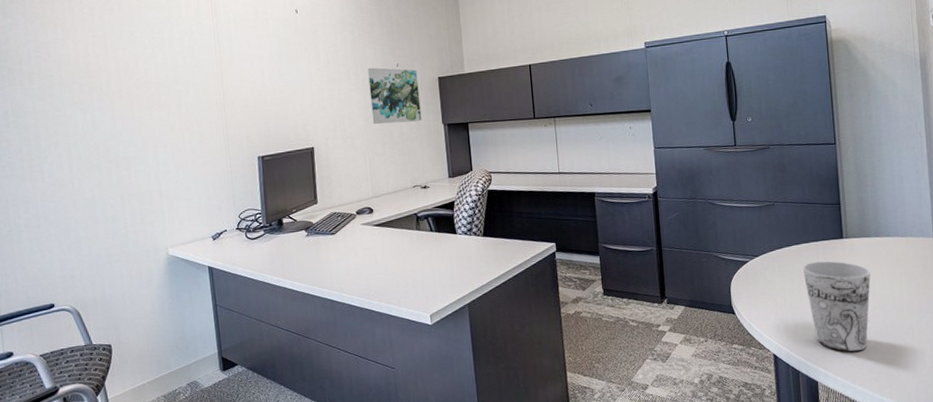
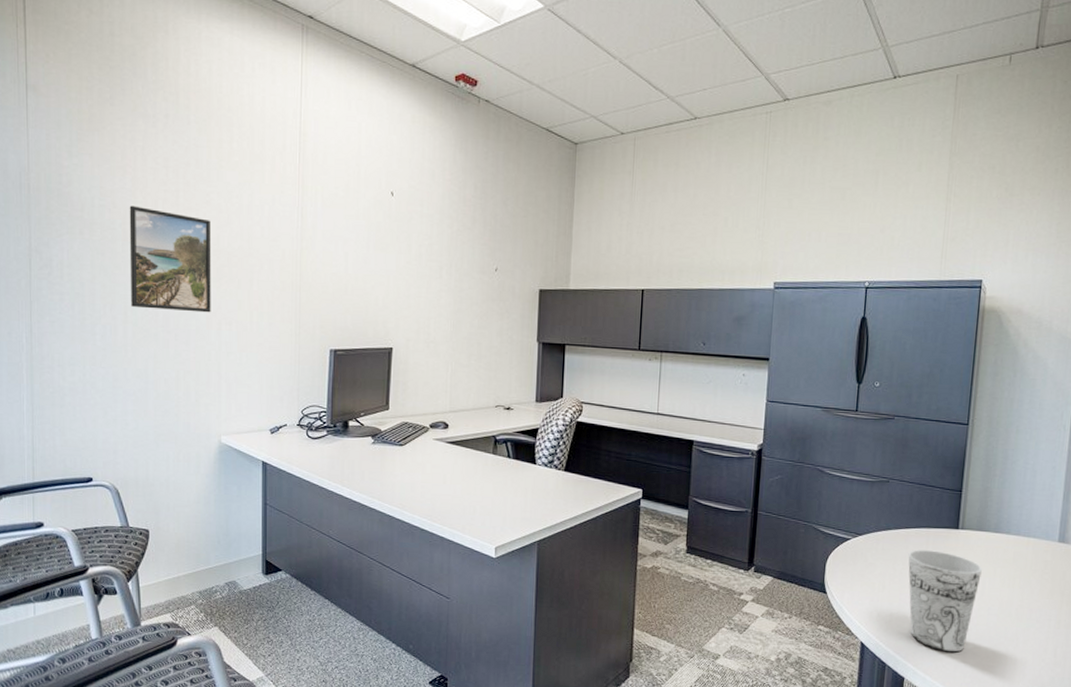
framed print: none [63,53,147,144] -> present [129,205,212,313]
wall art: present [367,67,422,125] -> none [460,268,517,335]

